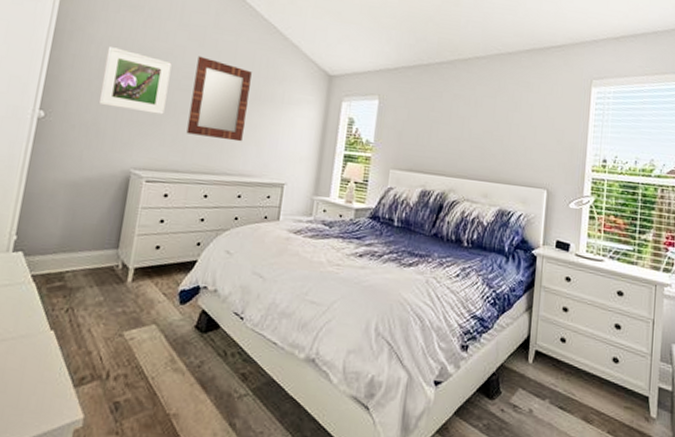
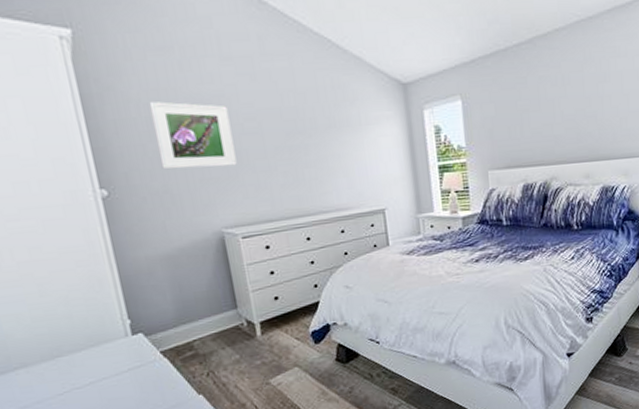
home mirror: present [186,56,252,142] -> none [254,91,329,180]

